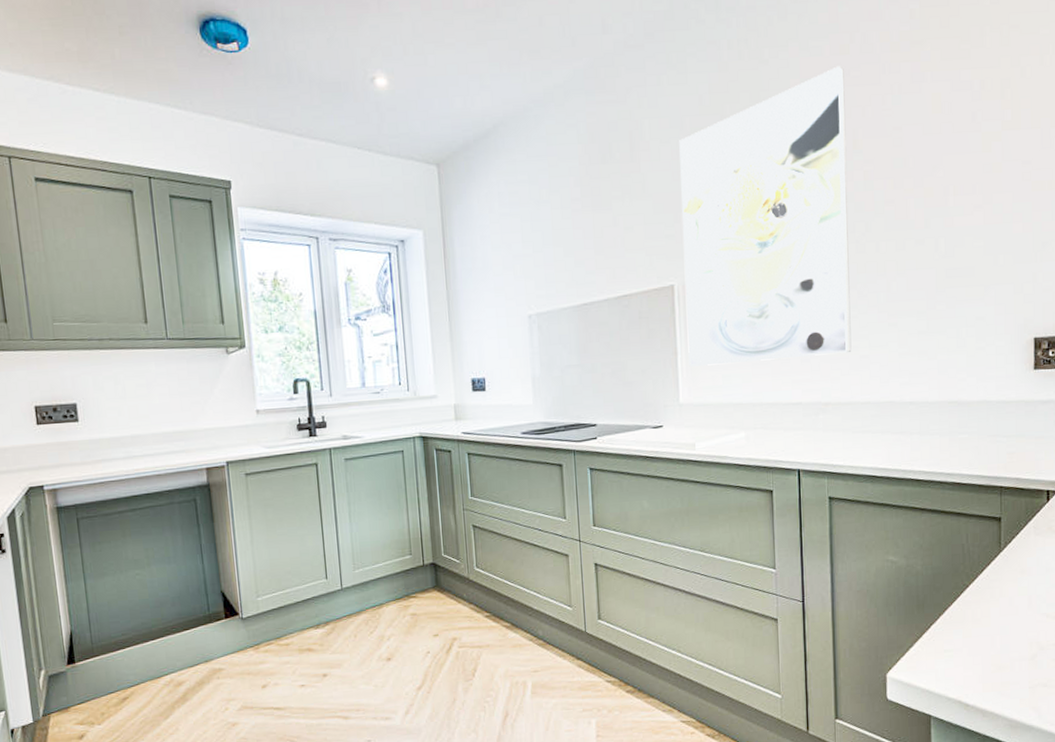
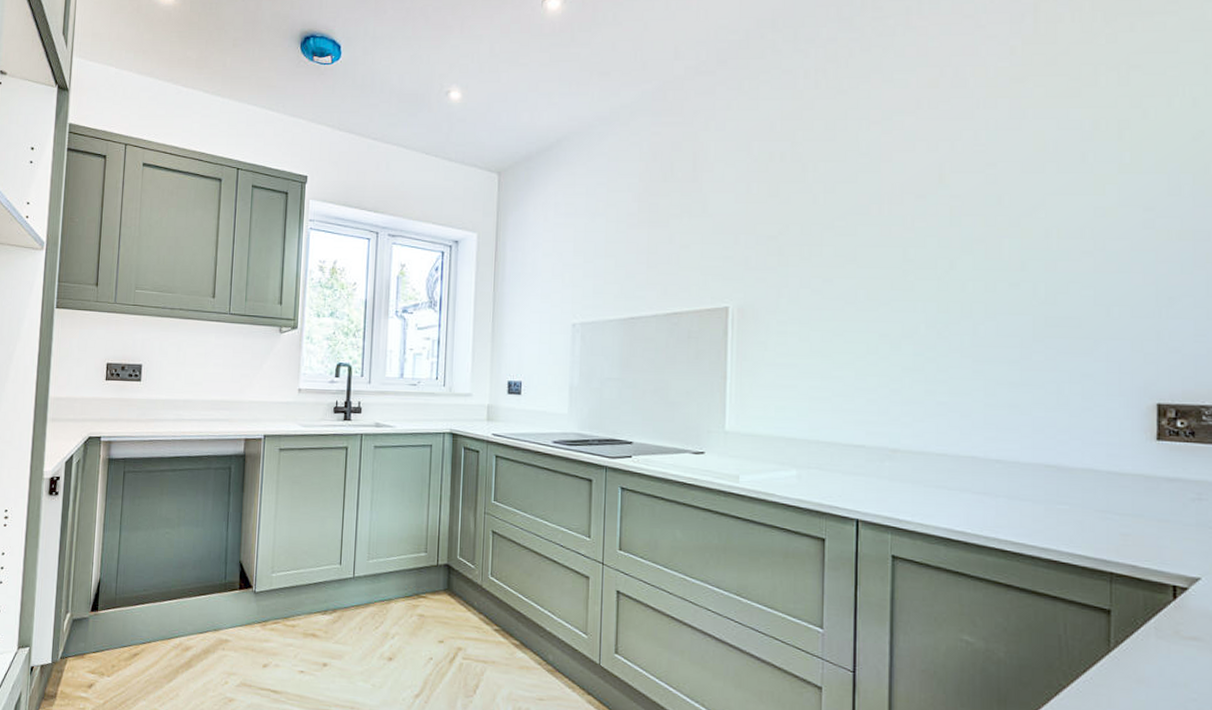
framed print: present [679,66,852,367] -> none [738,99,932,397]

